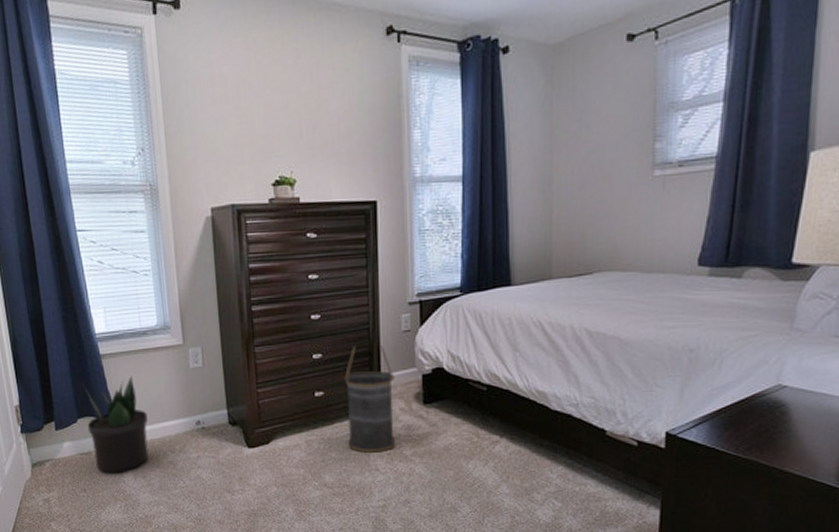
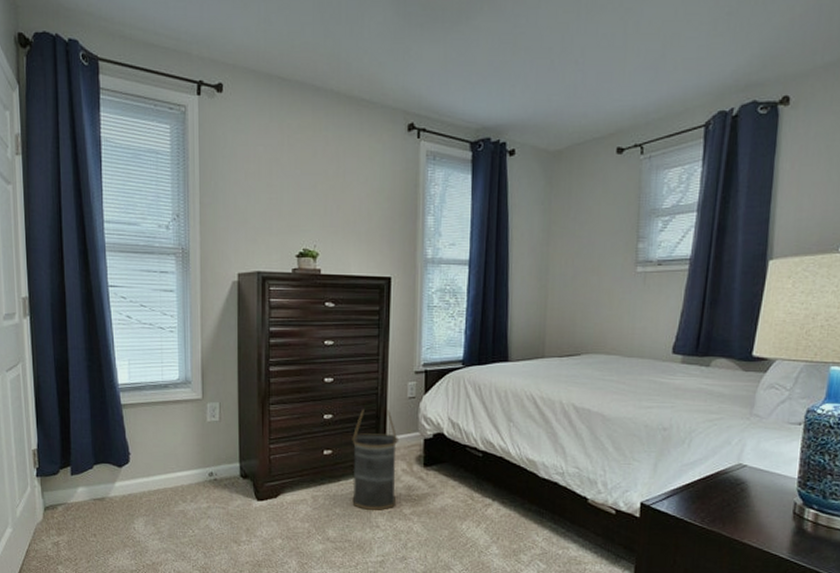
planter: present [82,376,149,472] -> none [101,426,162,519]

